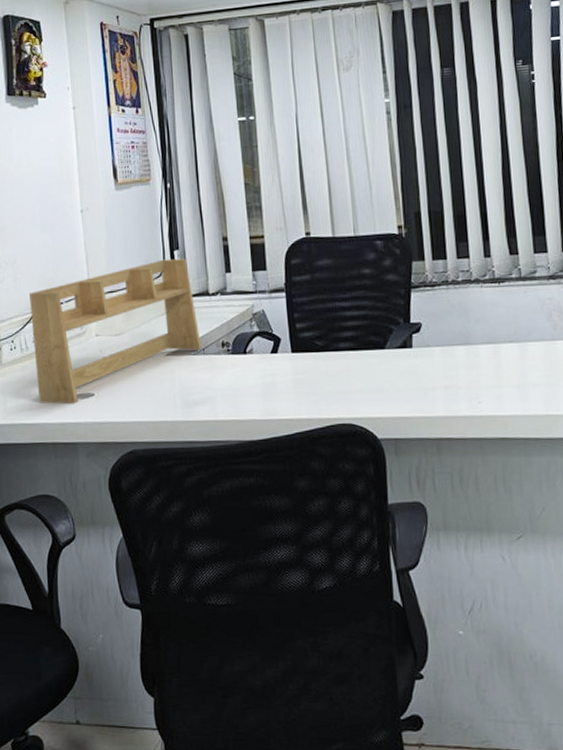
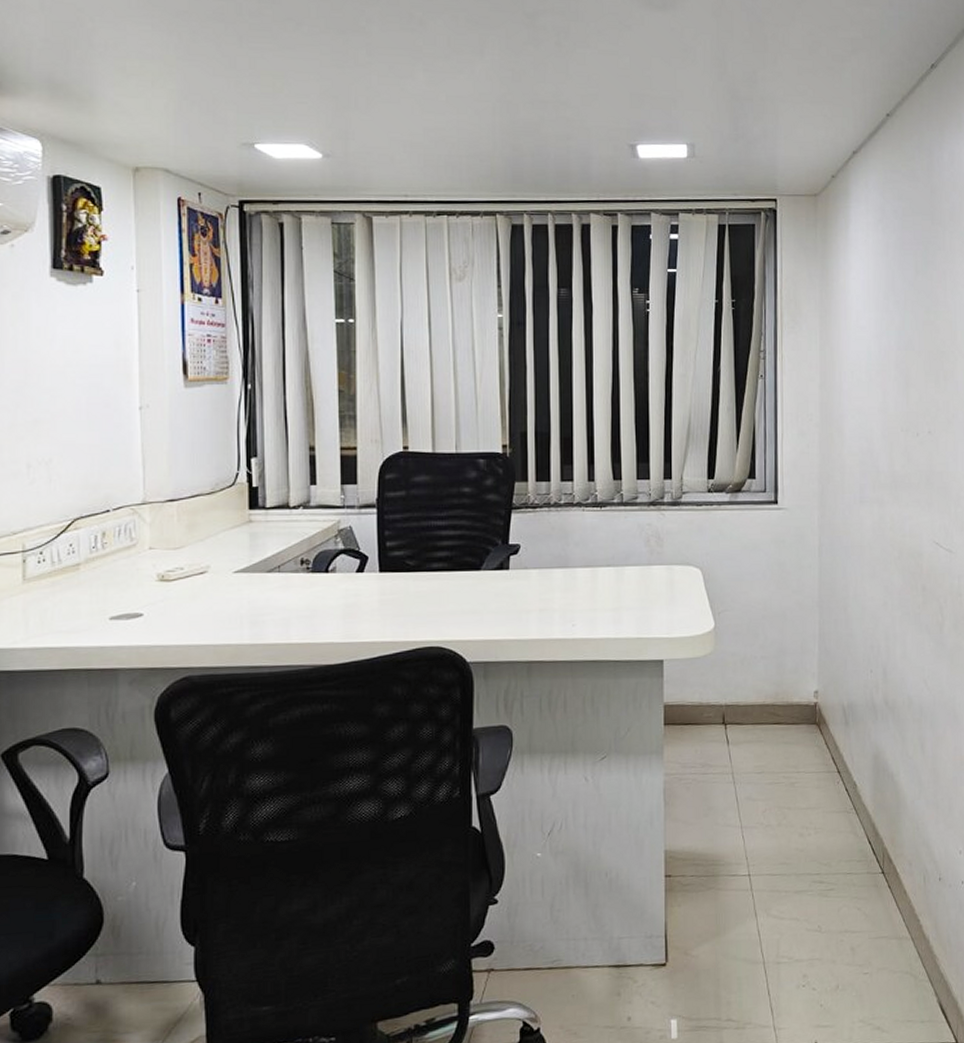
desk organizer: present [28,258,202,404] -> none [66,467,277,625]

